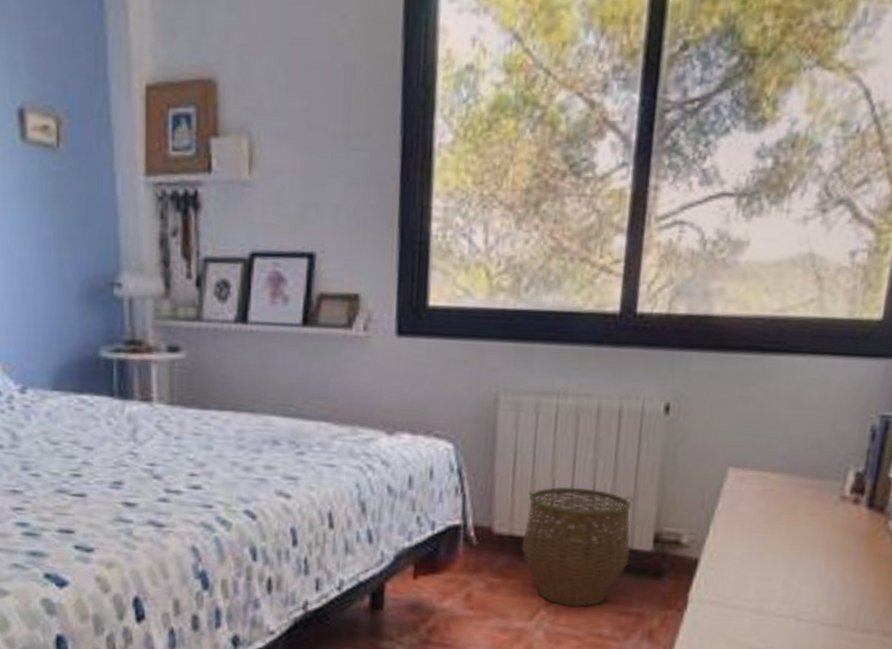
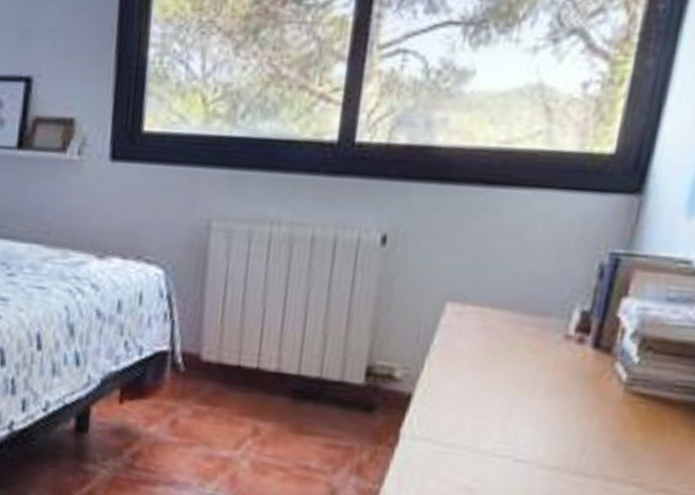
basket: present [522,486,633,607] -> none [230,315,346,439]

